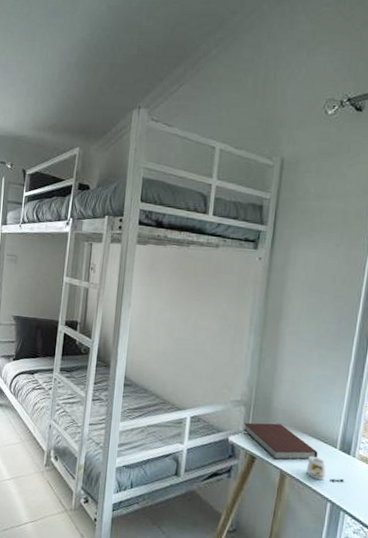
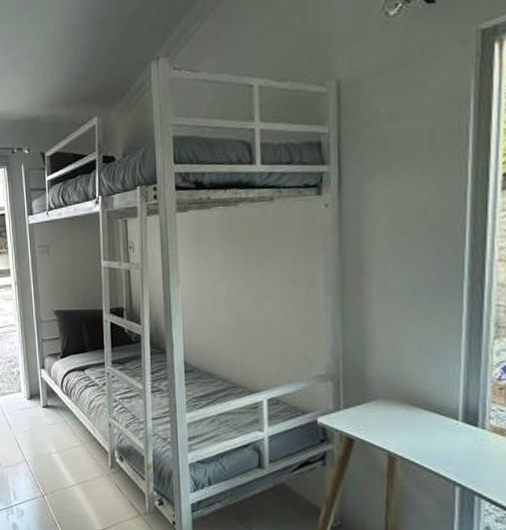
notebook: present [244,422,318,460] -> none [334,397,434,440]
mug: present [307,456,345,482] -> none [422,433,474,462]

